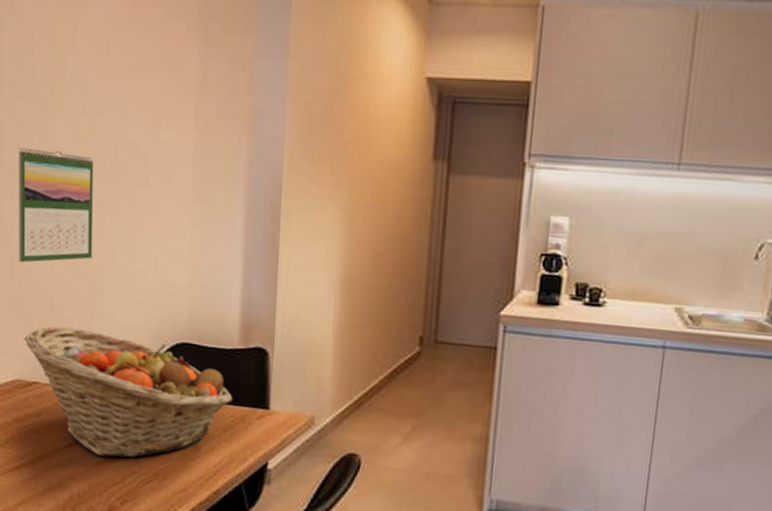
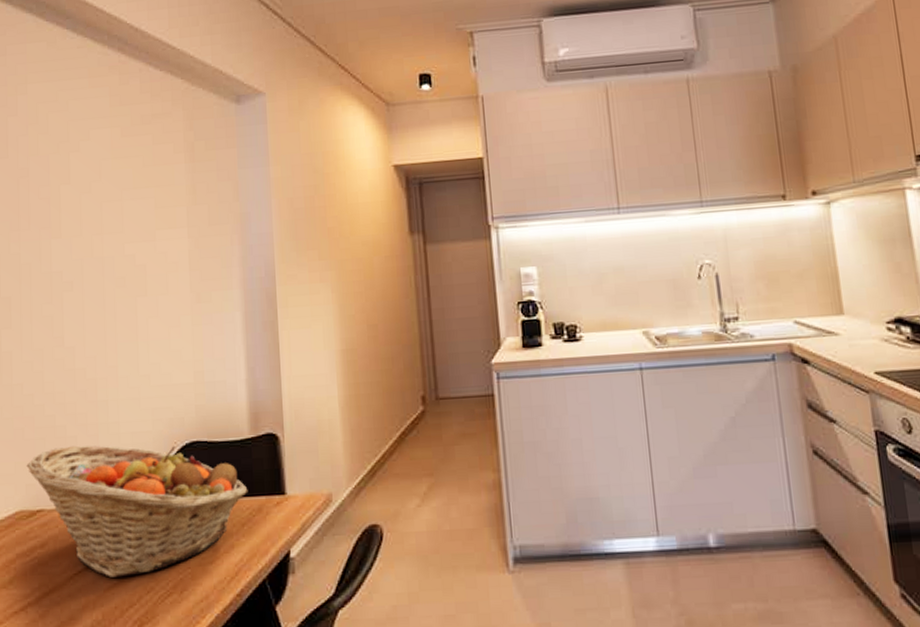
calendar: present [18,148,94,263] -> none [16,274,95,388]

